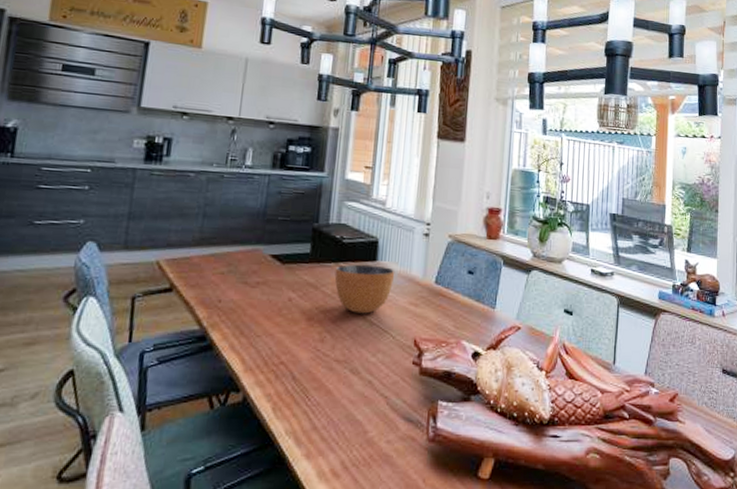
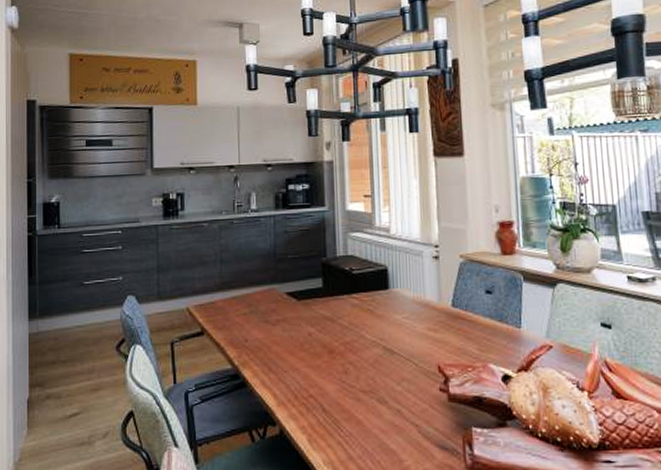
bowl: present [334,264,395,314] -> none [349,293,409,343]

